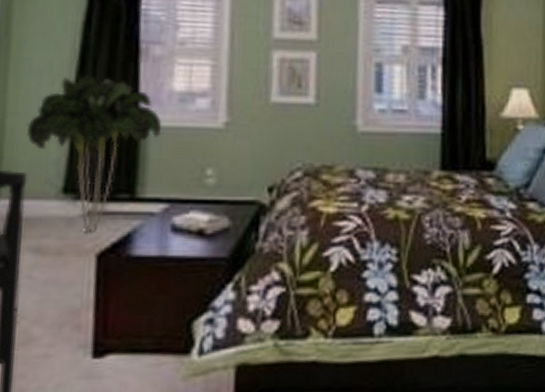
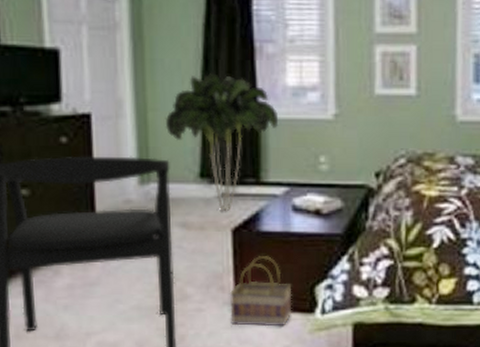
basket: none [85,284,165,375] -> present [229,255,292,327]

